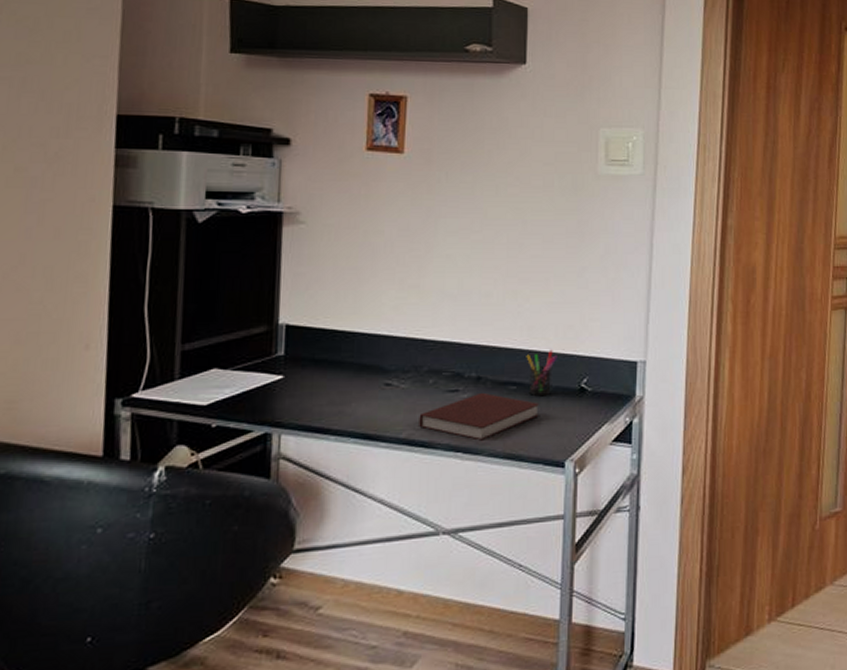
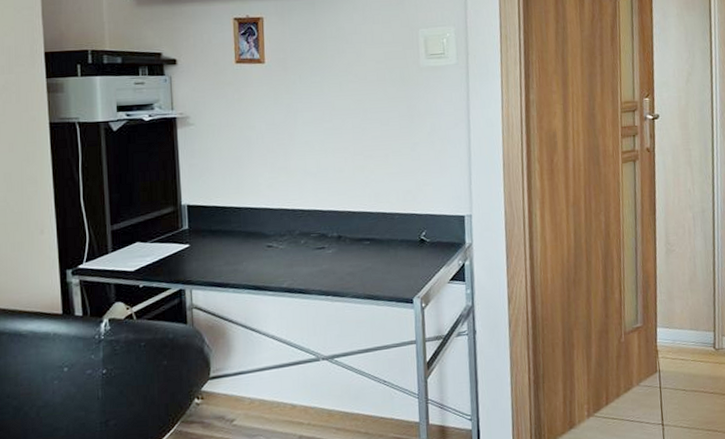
notebook: present [419,392,540,441] -> none [296,248,390,286]
pen holder: present [526,349,557,397] -> none [375,210,400,249]

